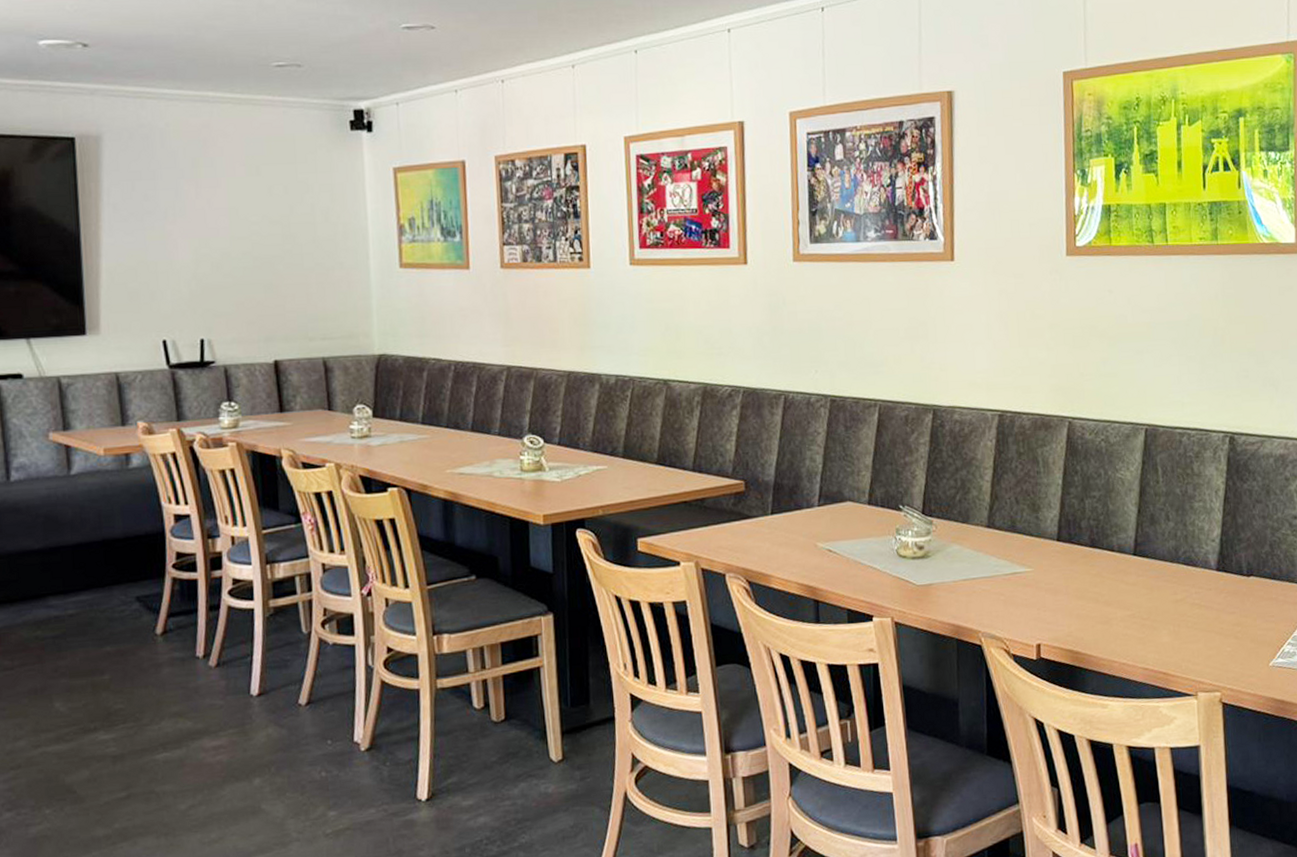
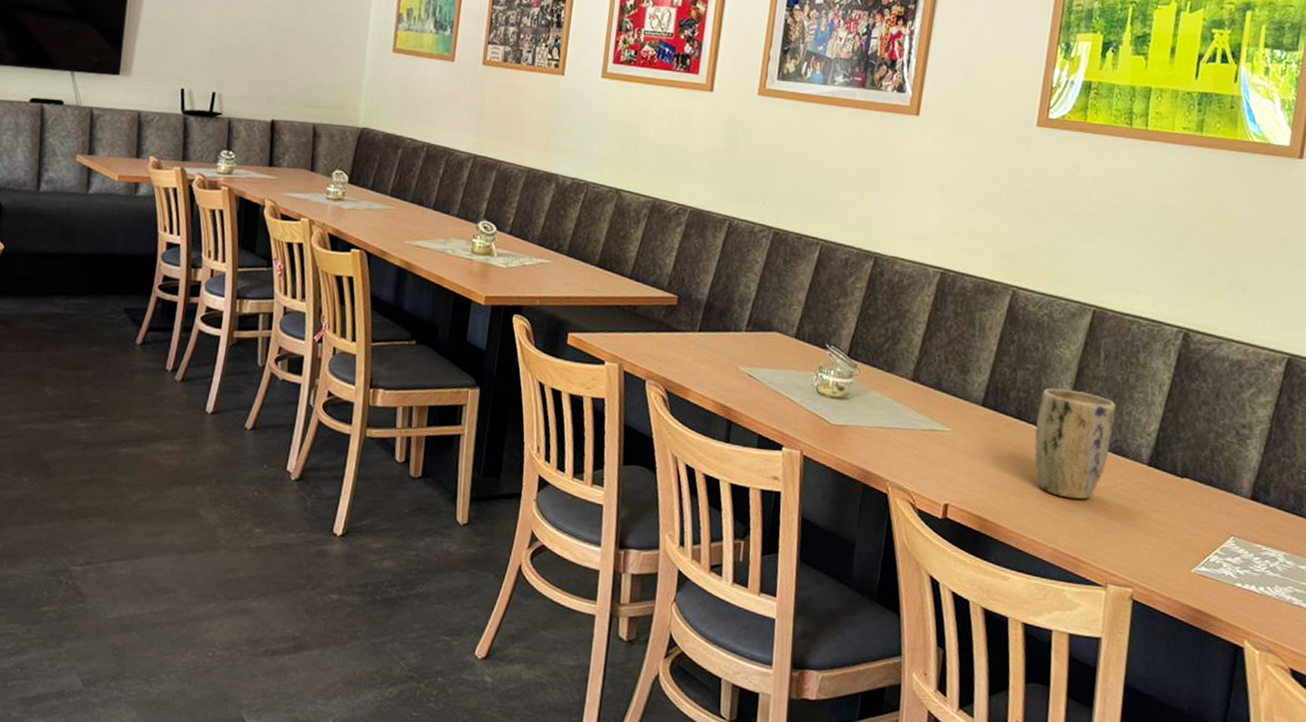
plant pot: none [1109,510,1181,617] -> present [1034,388,1116,500]

